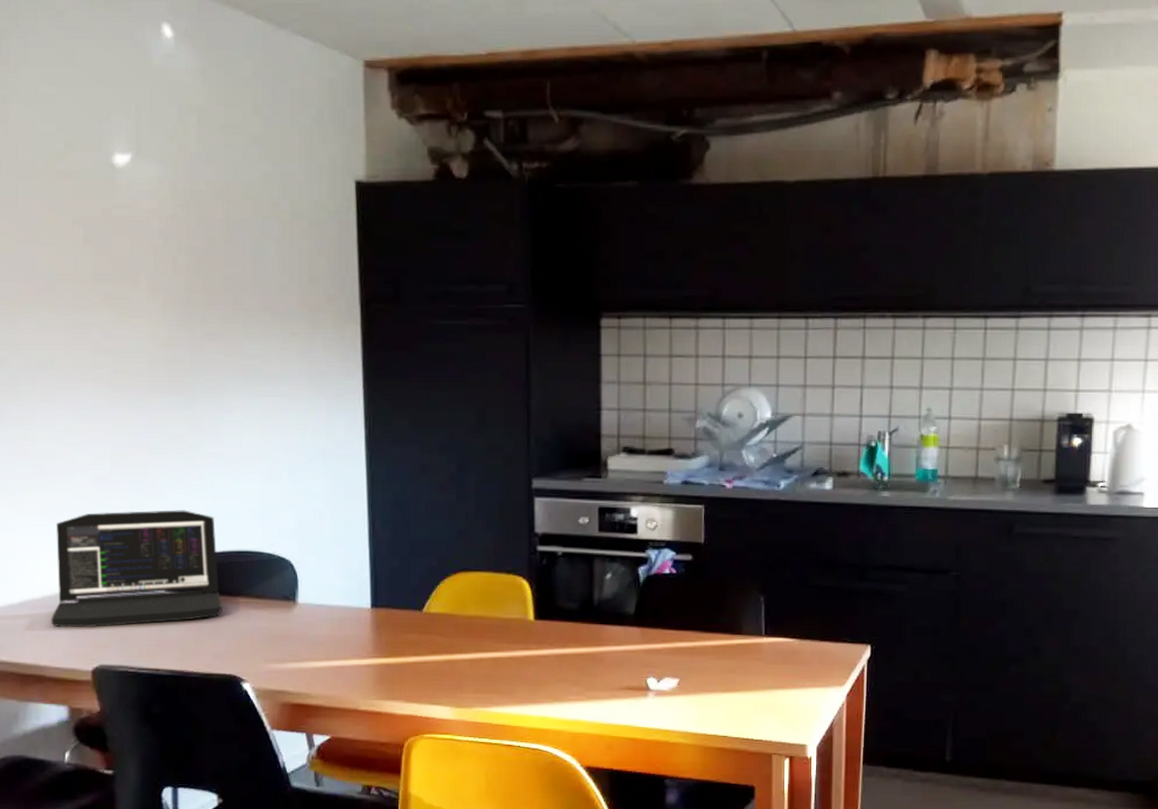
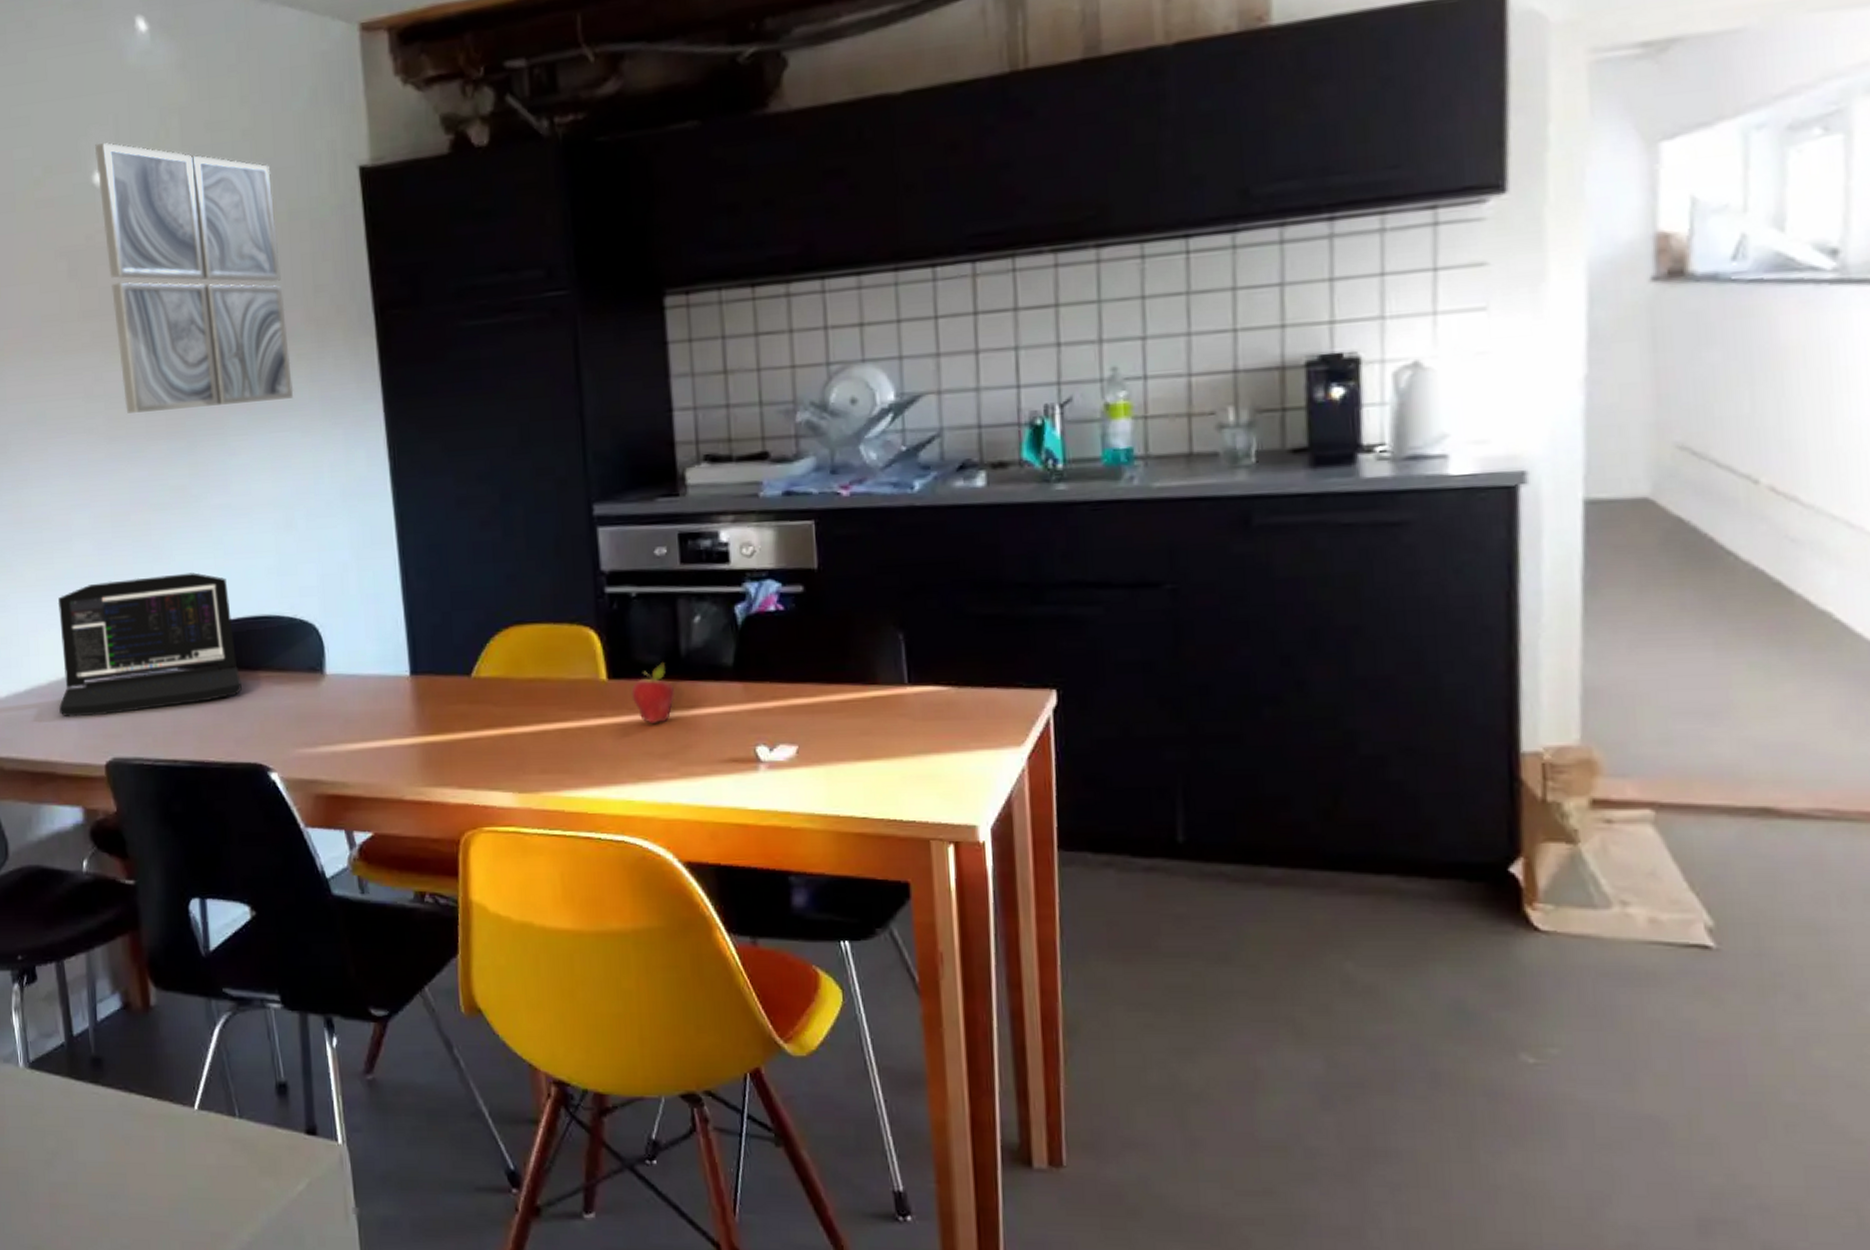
wall art: none [117,128,286,369] -> present [95,143,294,414]
fruit: none [553,609,586,658] -> present [631,663,674,725]

